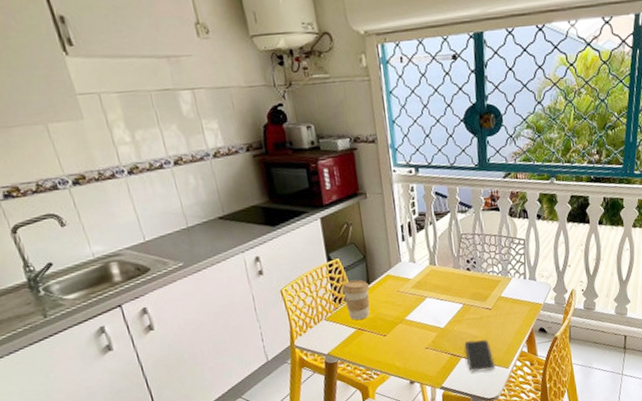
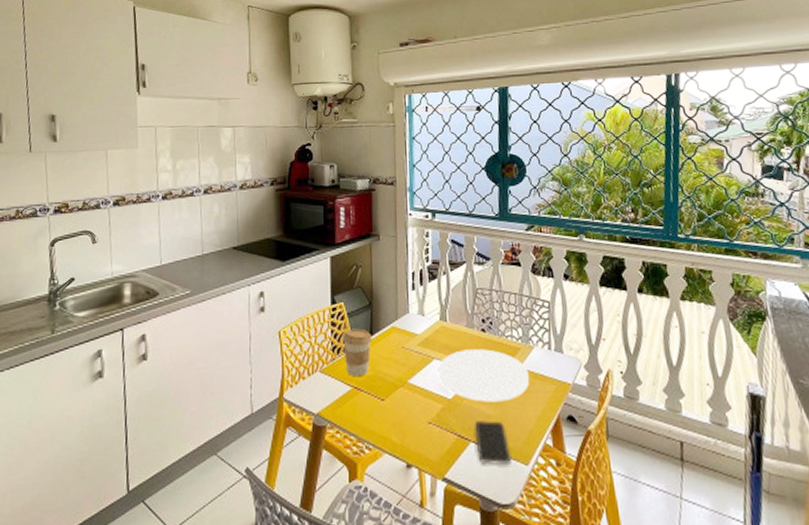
plate: none [431,284,509,327] -> present [439,349,530,403]

